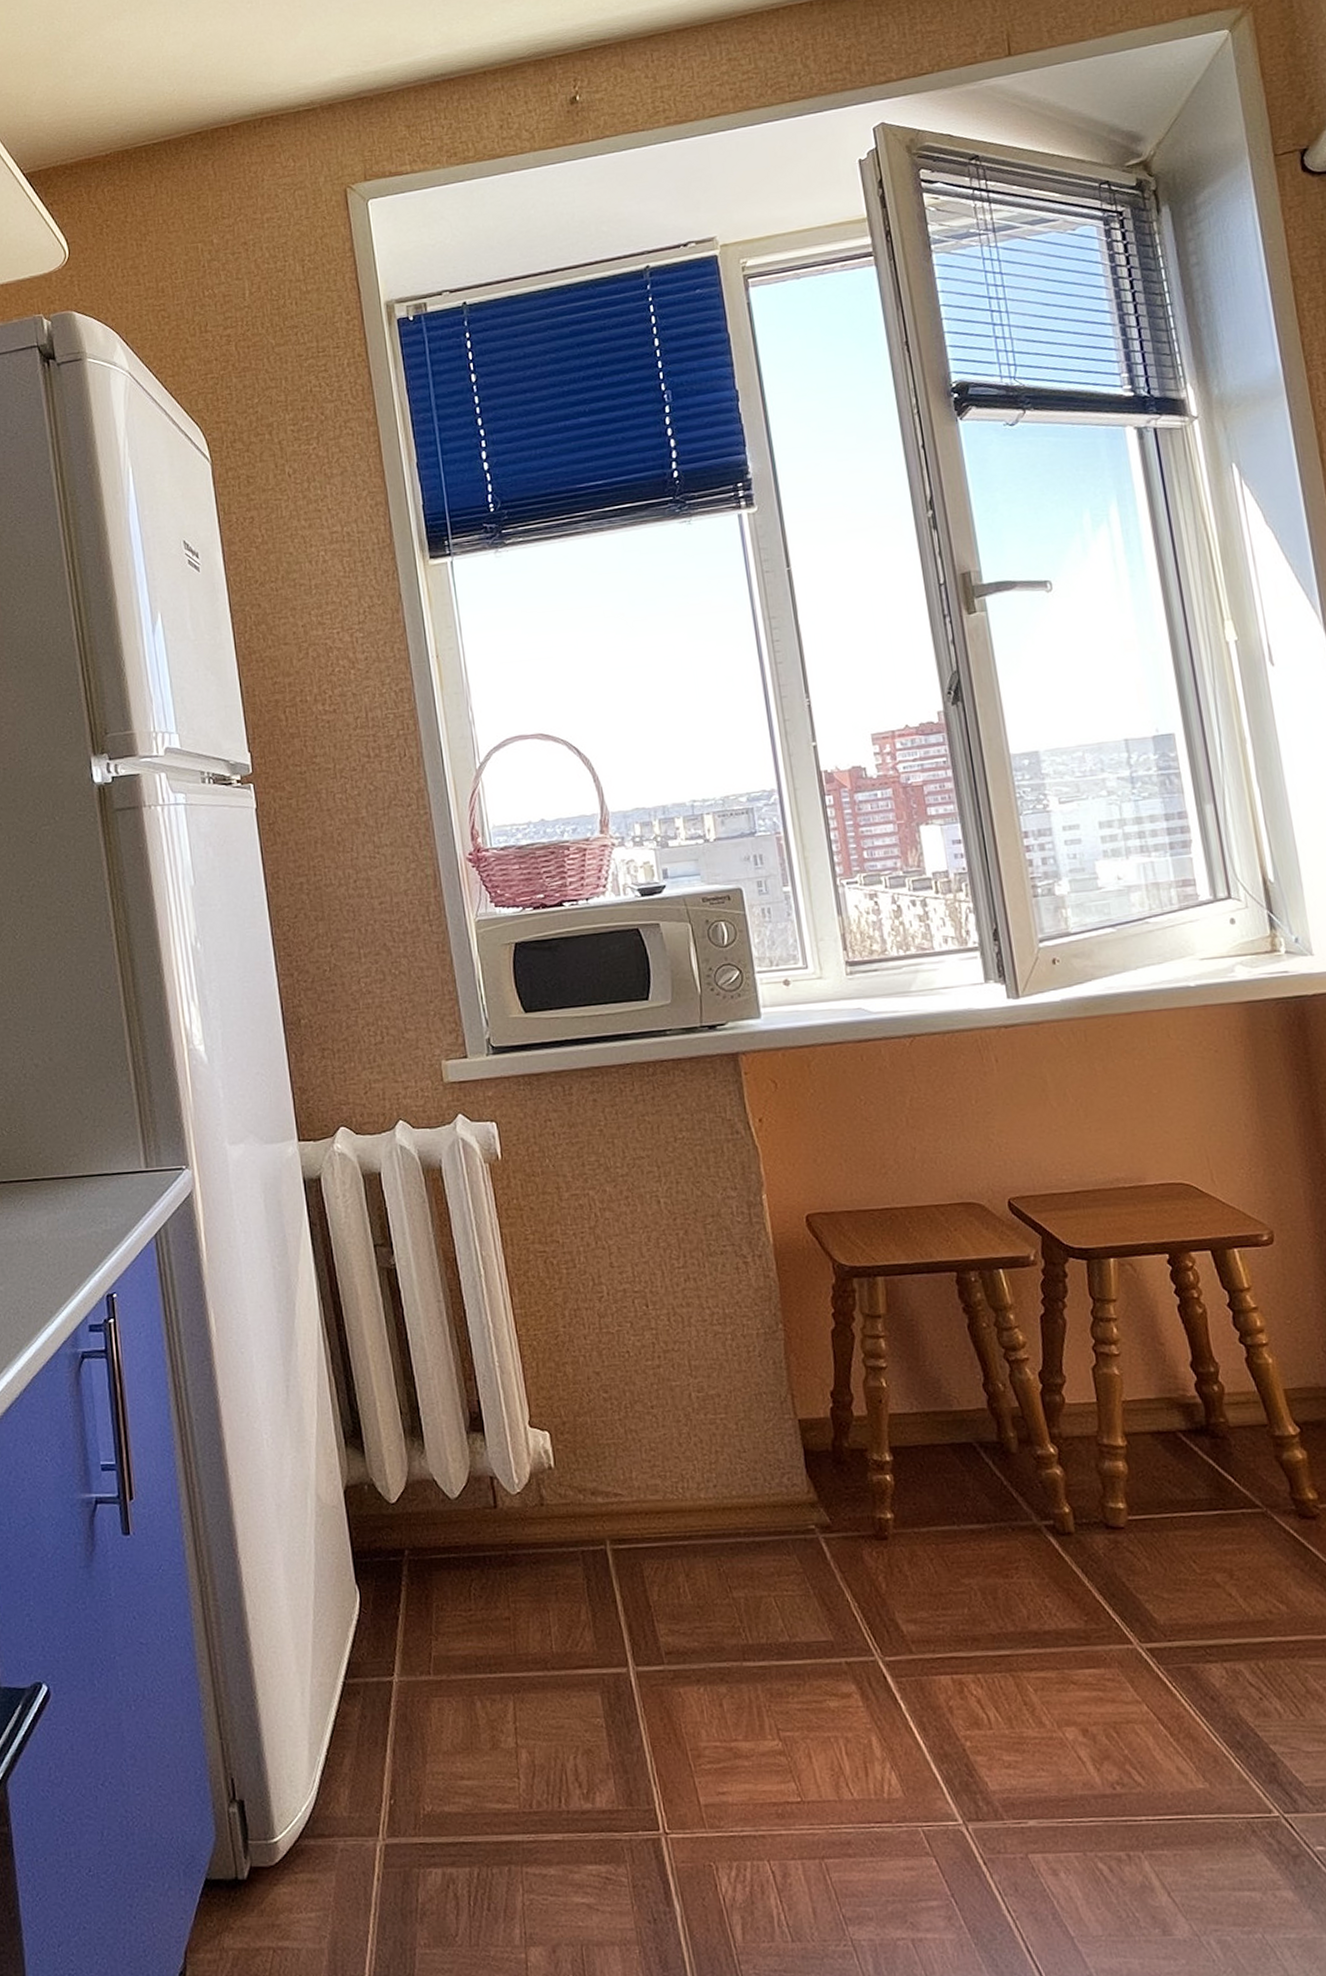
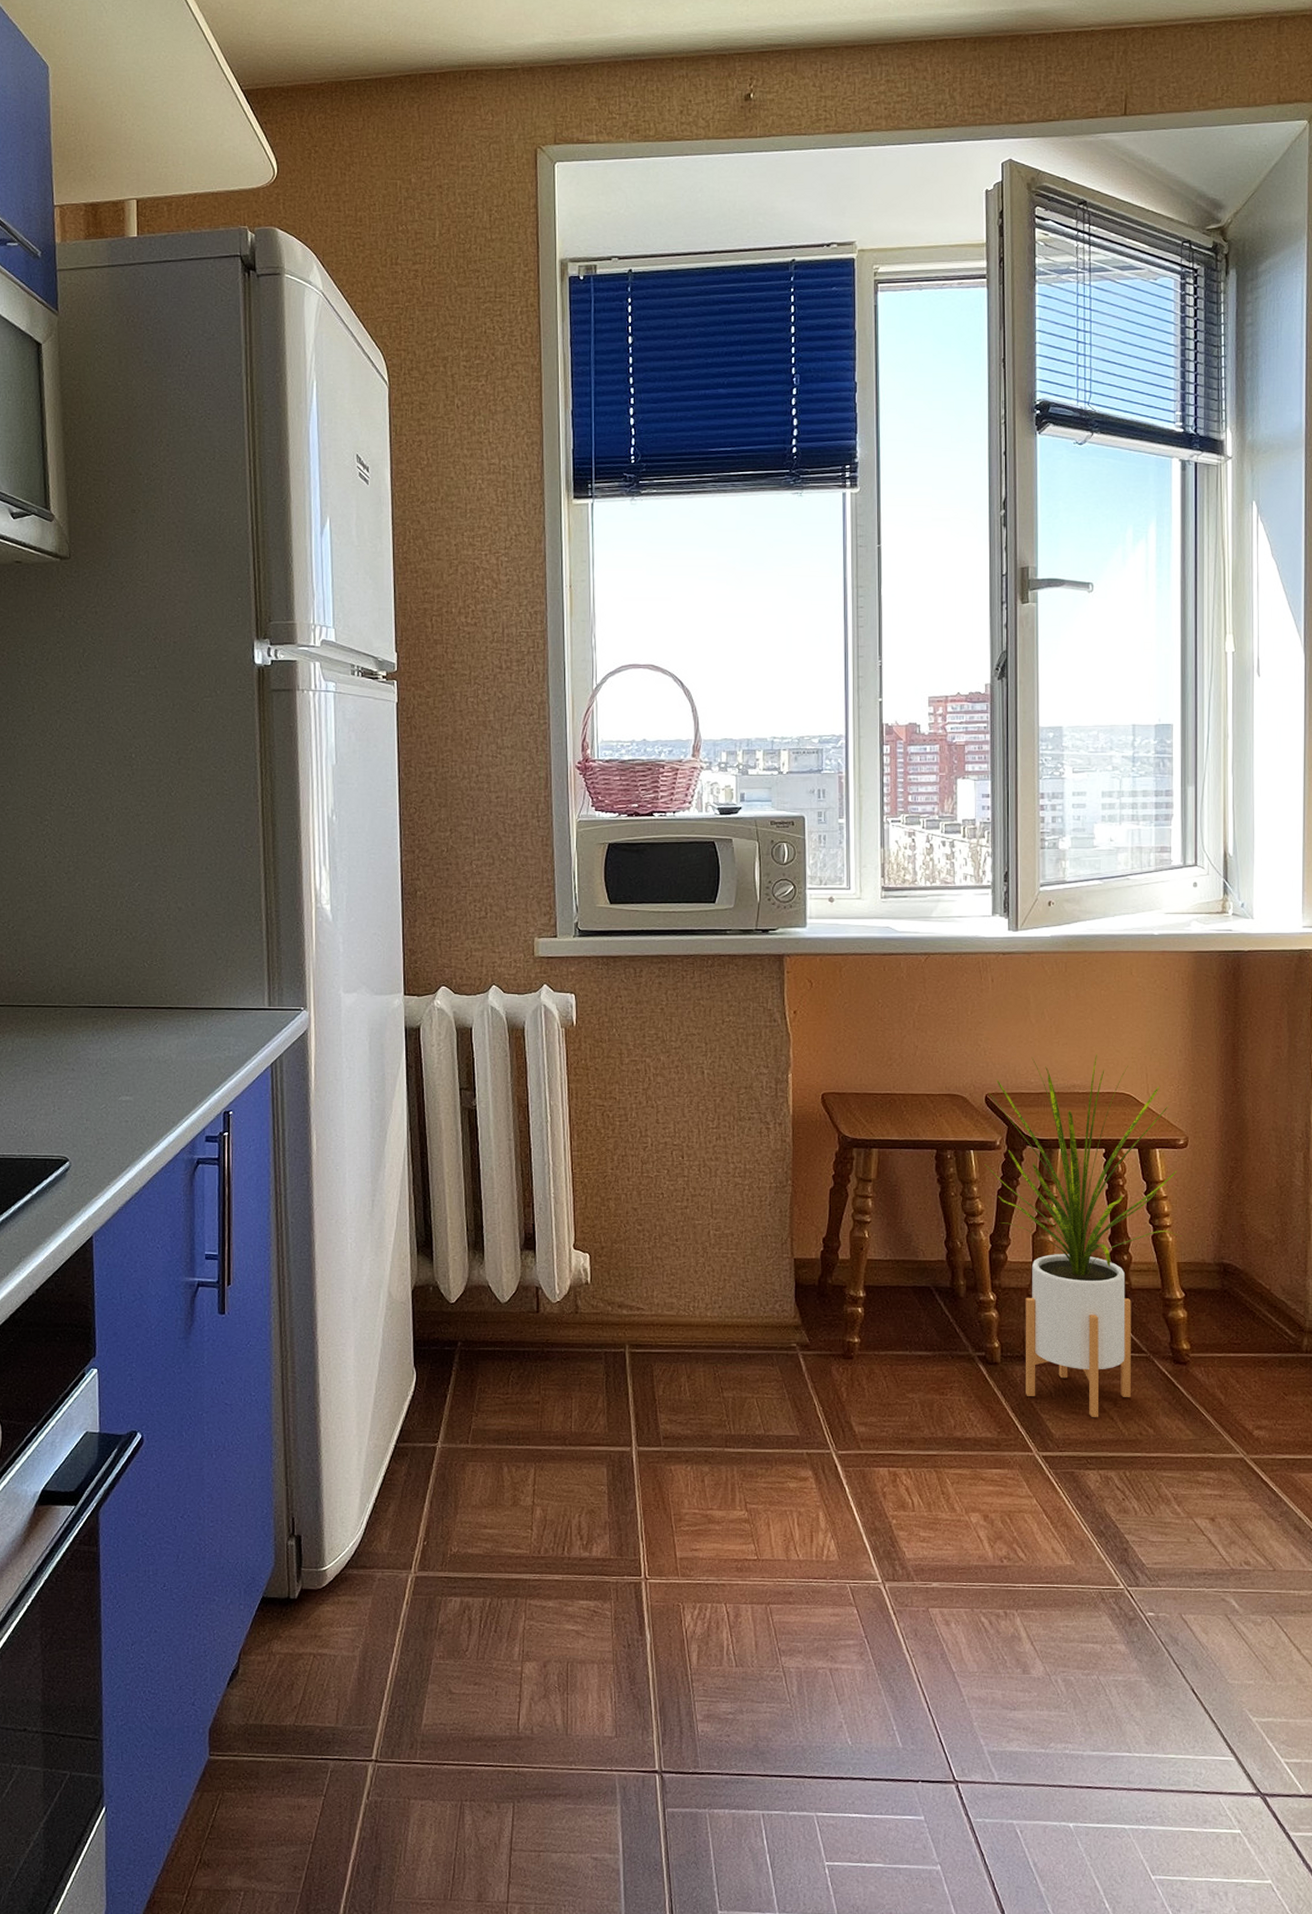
house plant: none [1011,1137,1285,1596] -> present [984,1053,1182,1418]

